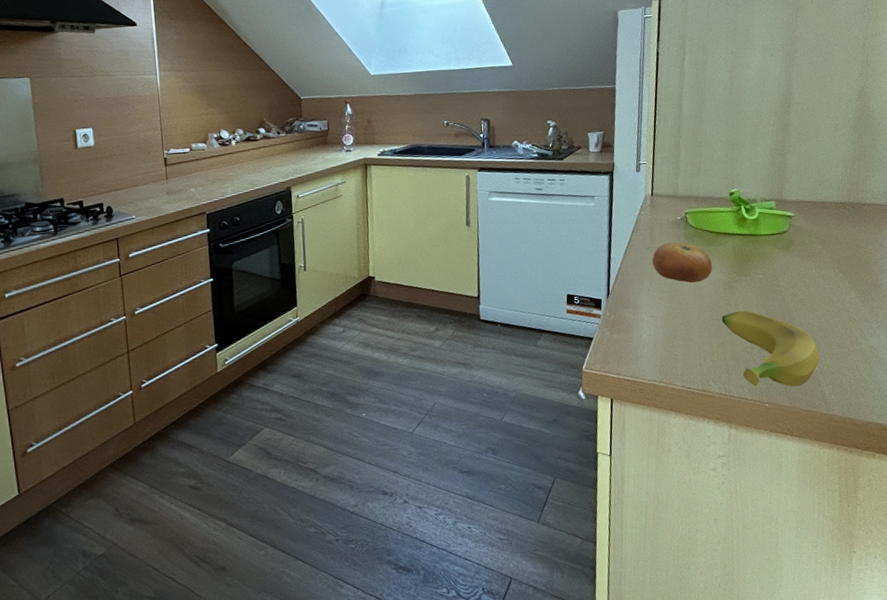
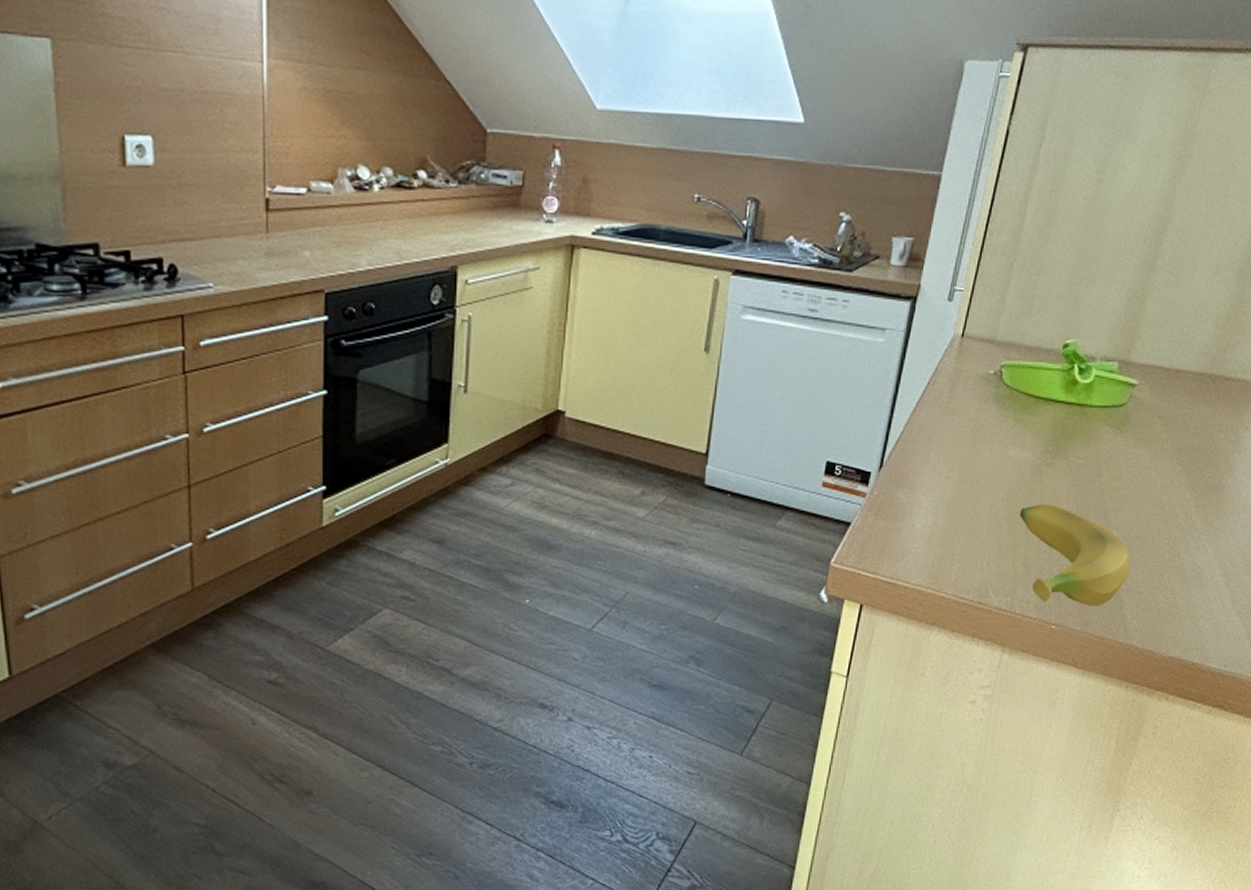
fruit: present [652,241,712,283] -> none [946,404,1022,462]

